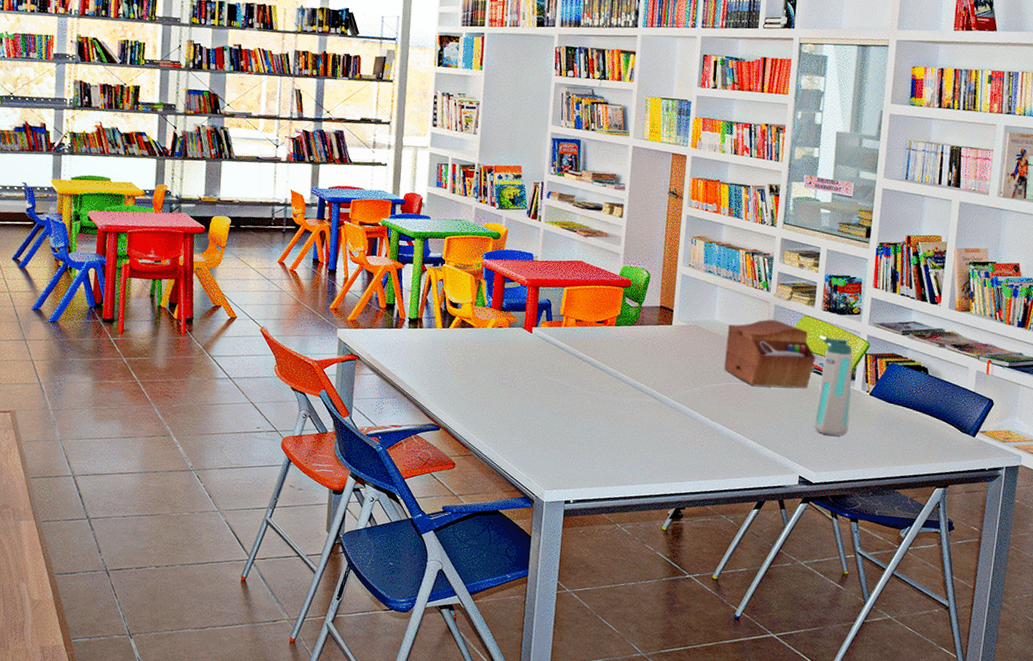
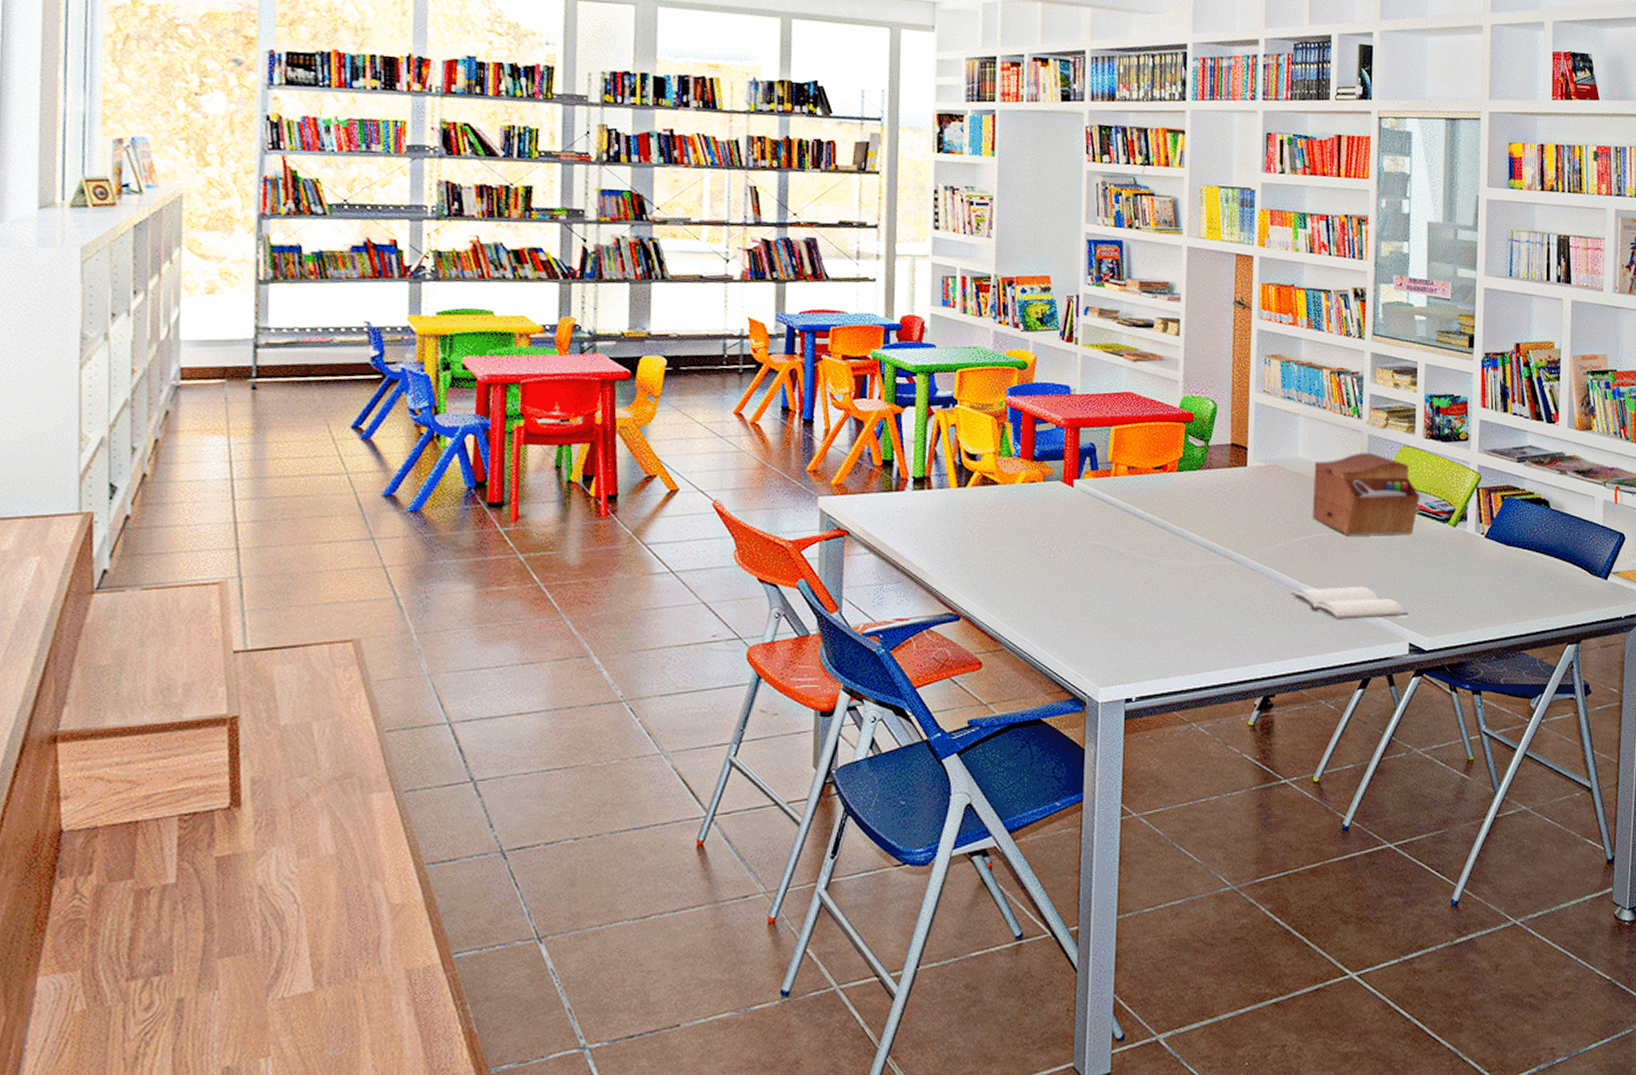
book: none [702,425,800,454] -> present [1290,586,1409,620]
water bottle: present [813,335,853,436] -> none [1422,468,1464,590]

